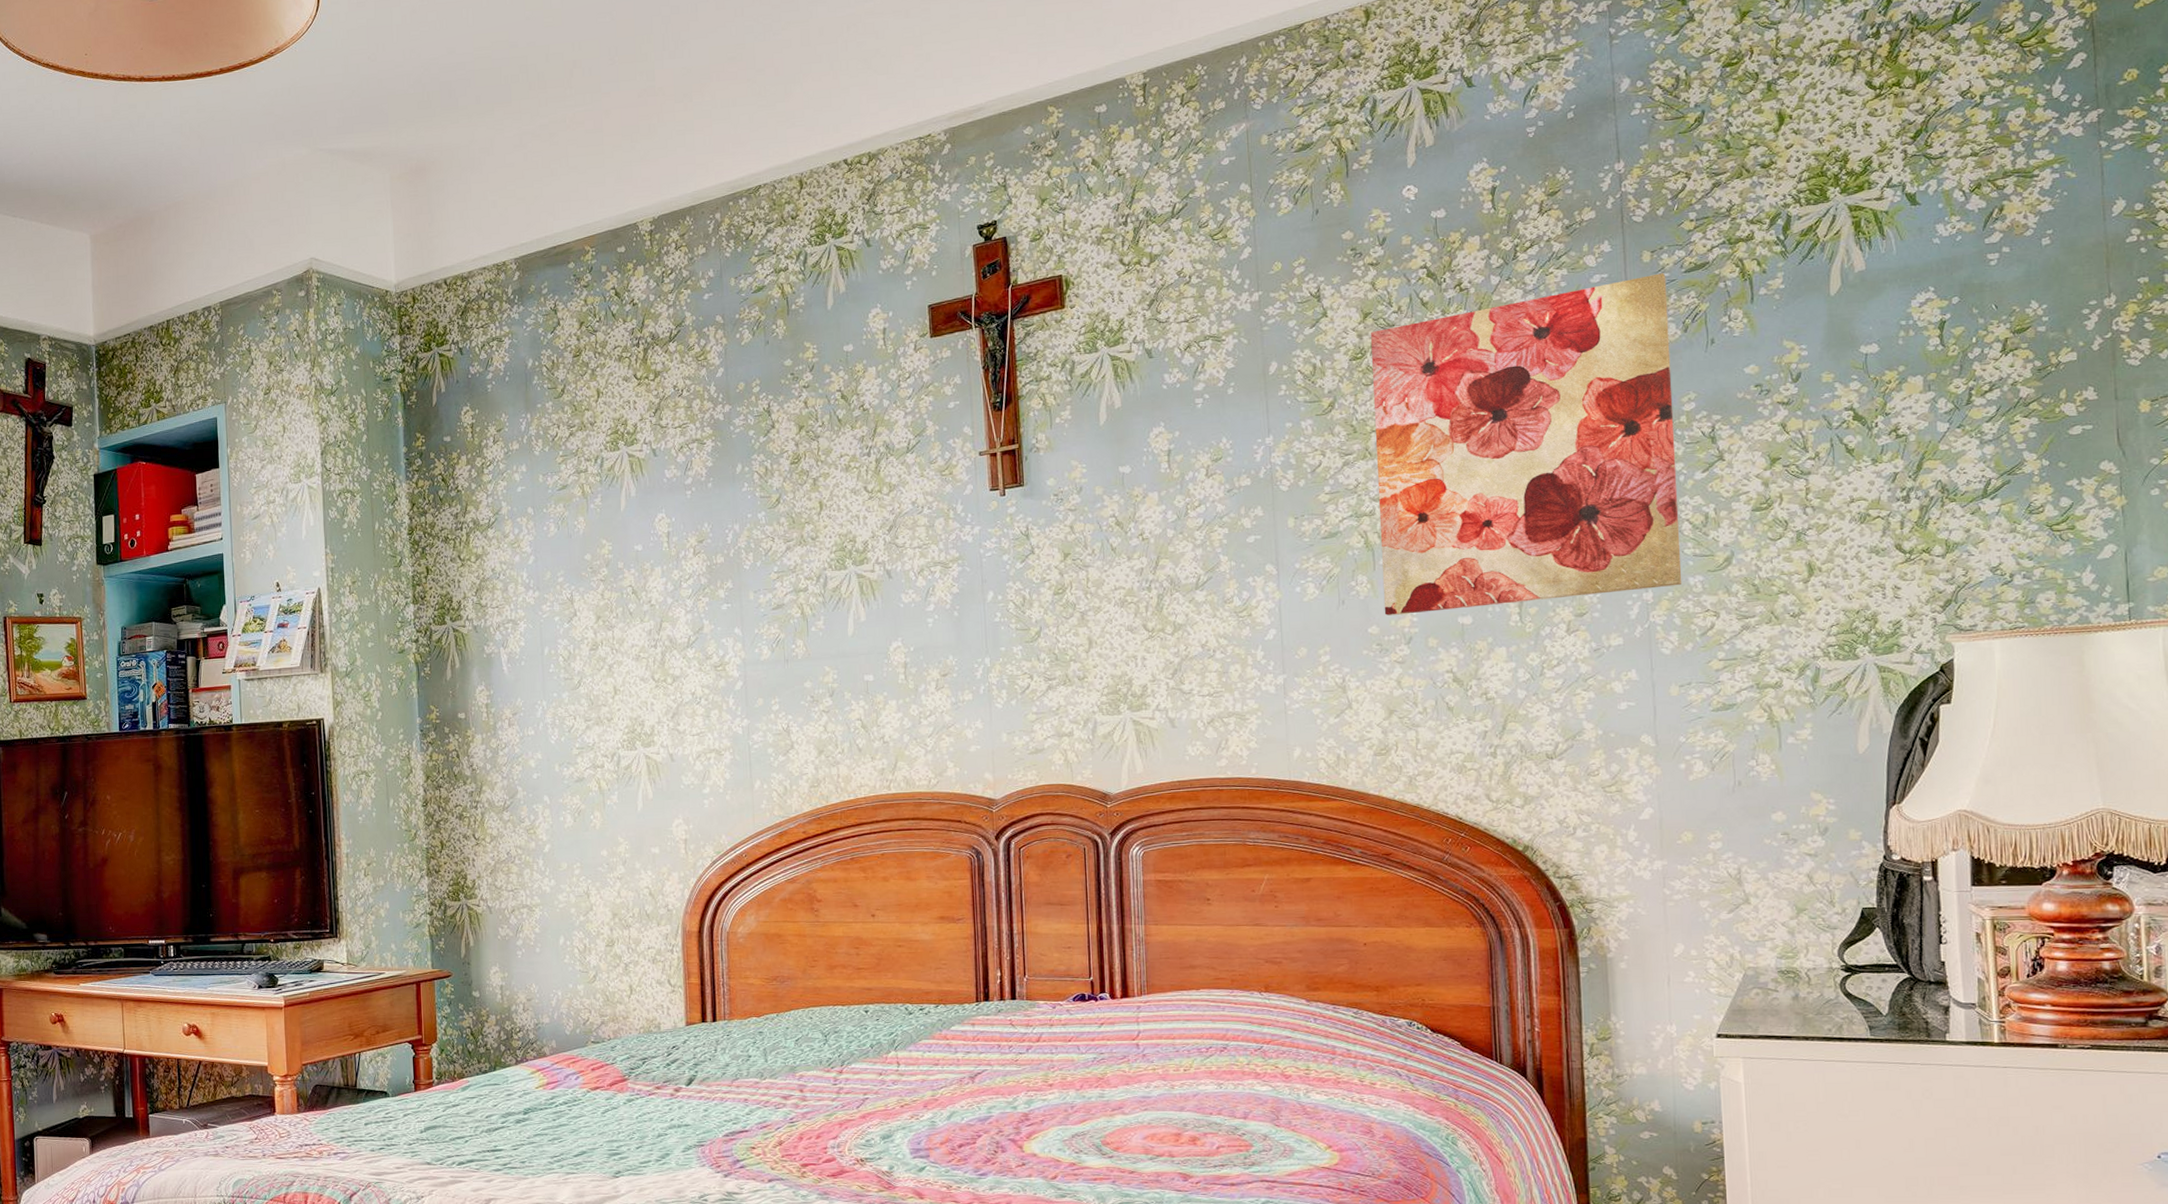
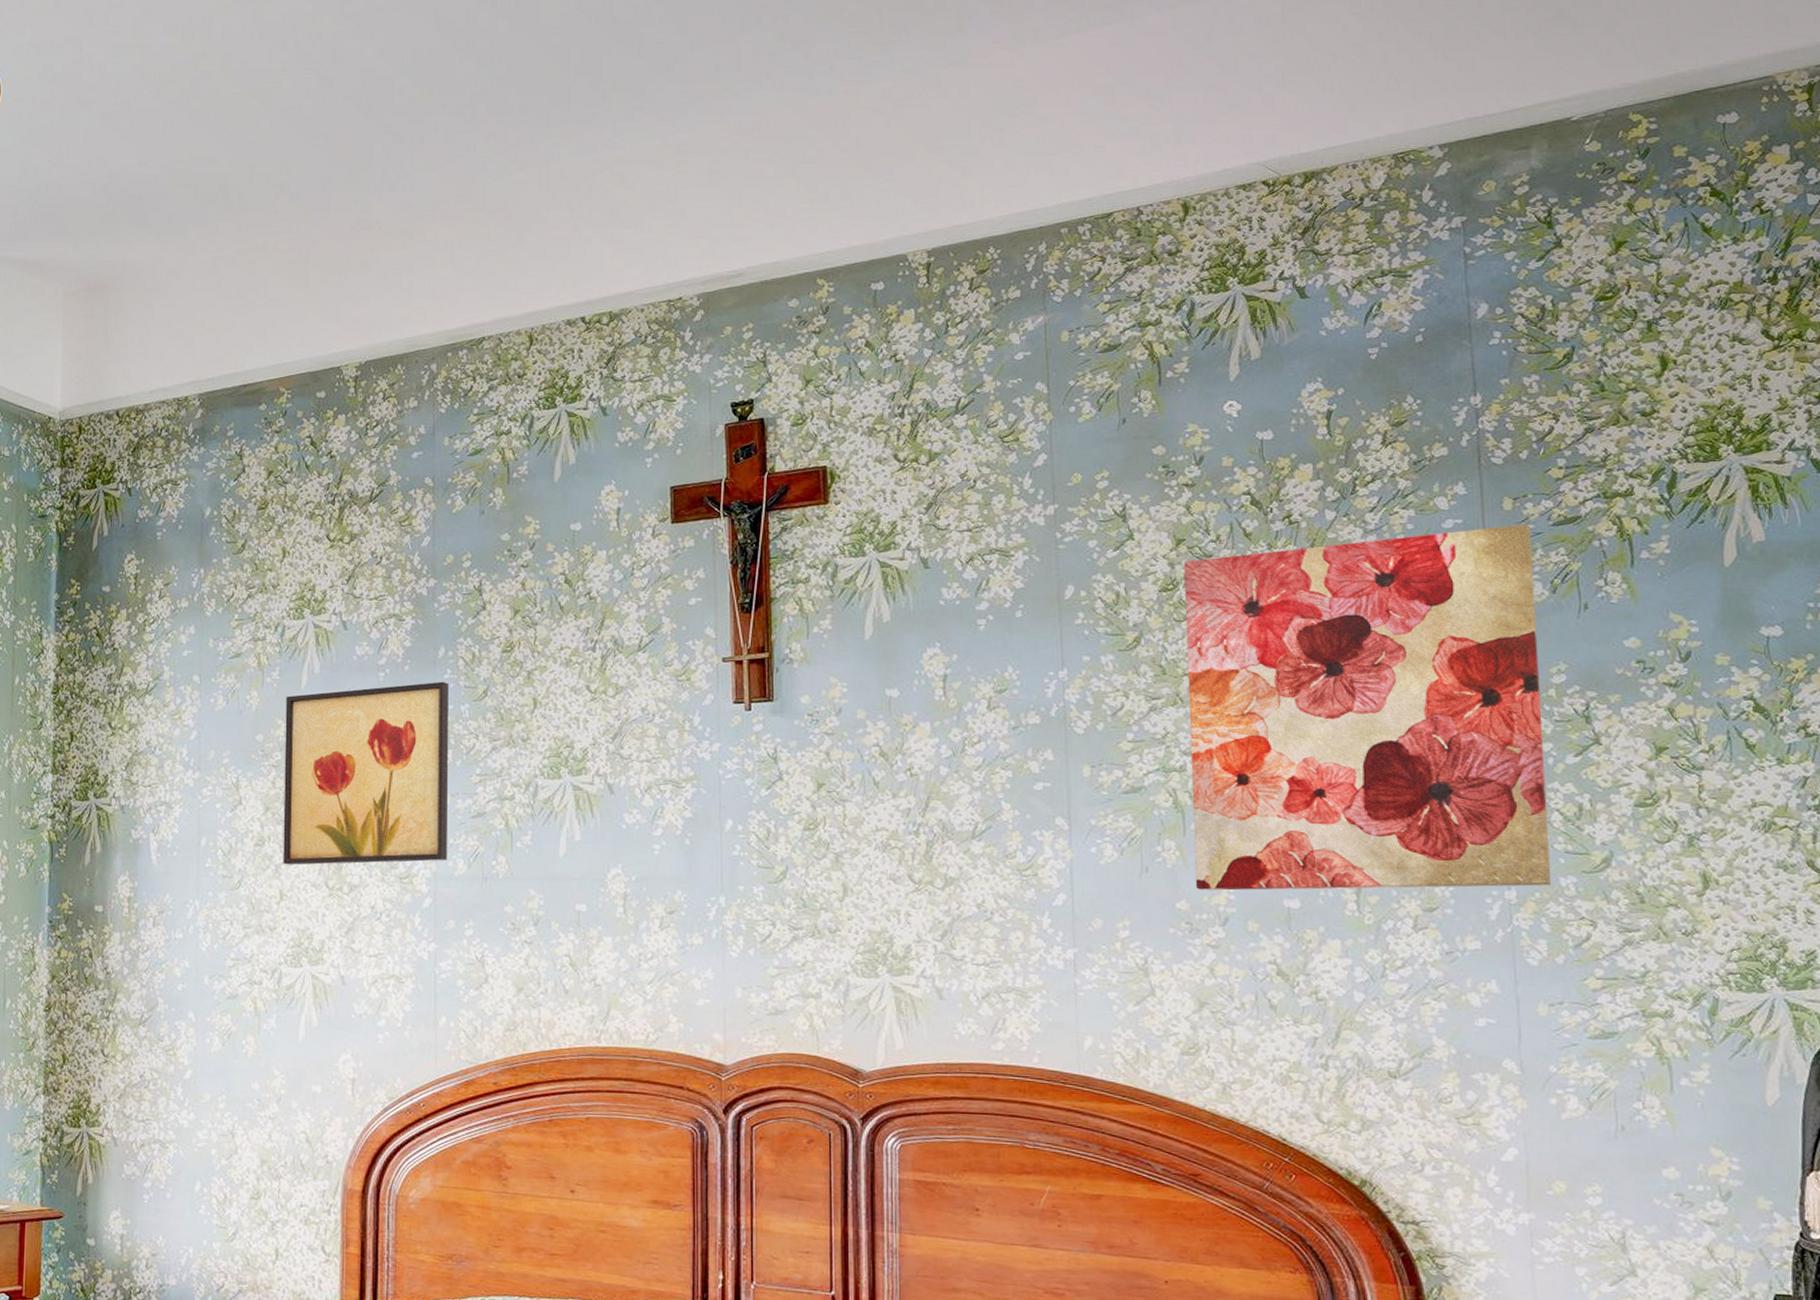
wall art: none [608,494,754,664] -> present [283,681,450,866]

